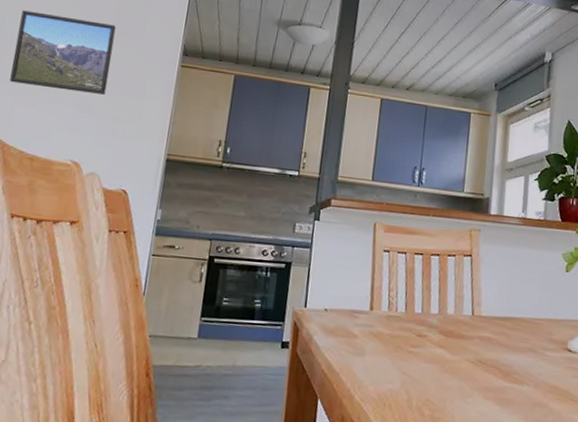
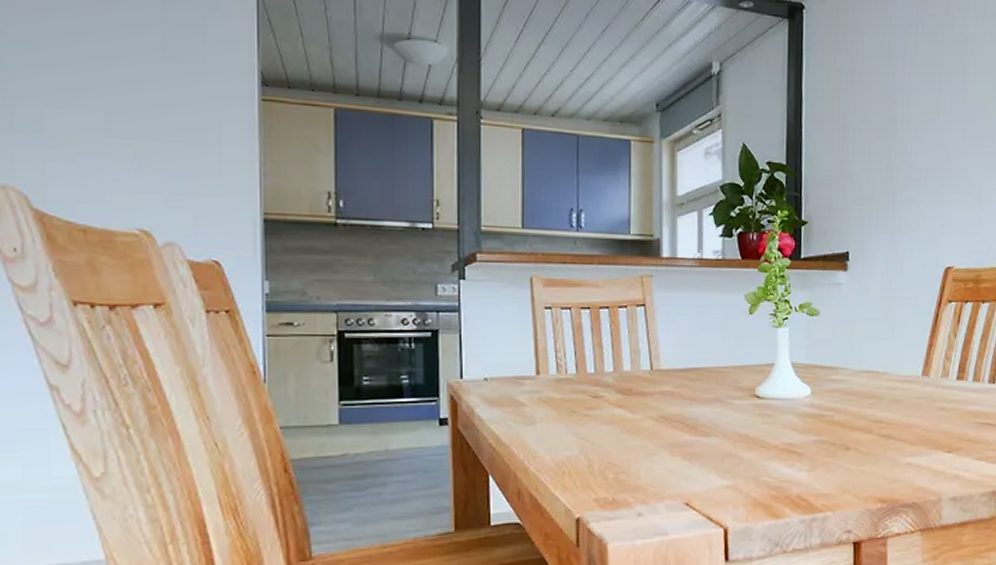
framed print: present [10,10,116,95] -> none [26,33,167,142]

